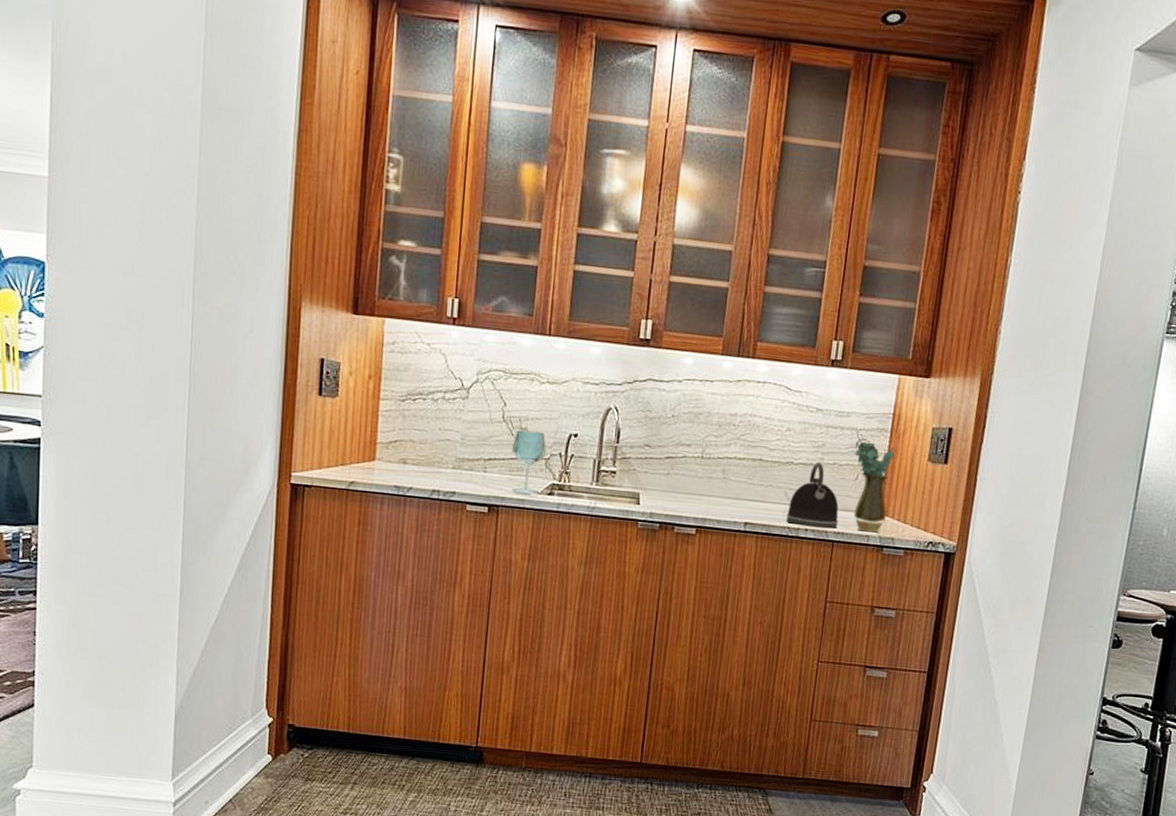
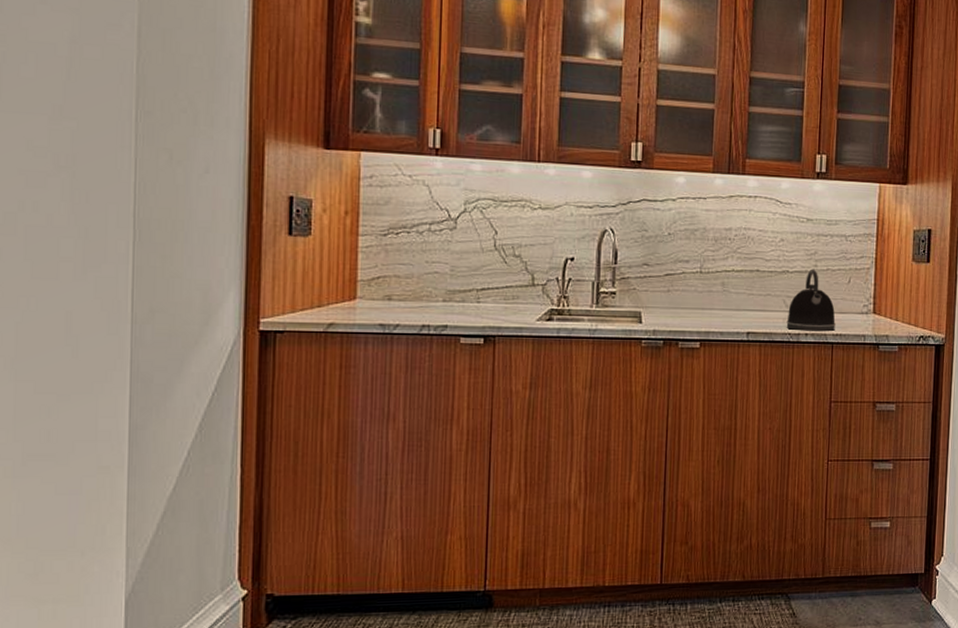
wine glass: present [511,430,547,495] -> none [506,257,543,322]
vase: present [853,435,895,533] -> none [845,241,882,332]

